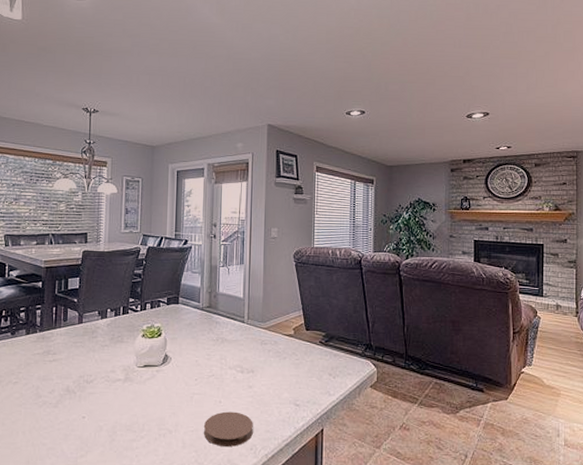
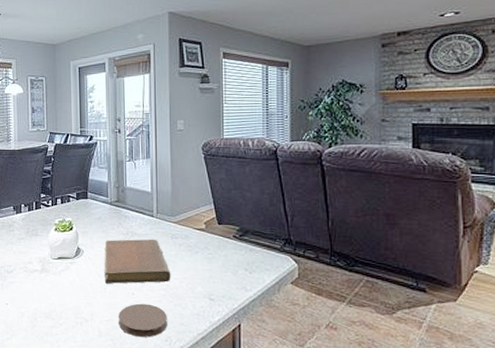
notebook: none [191,345,259,392] -> present [104,239,171,284]

